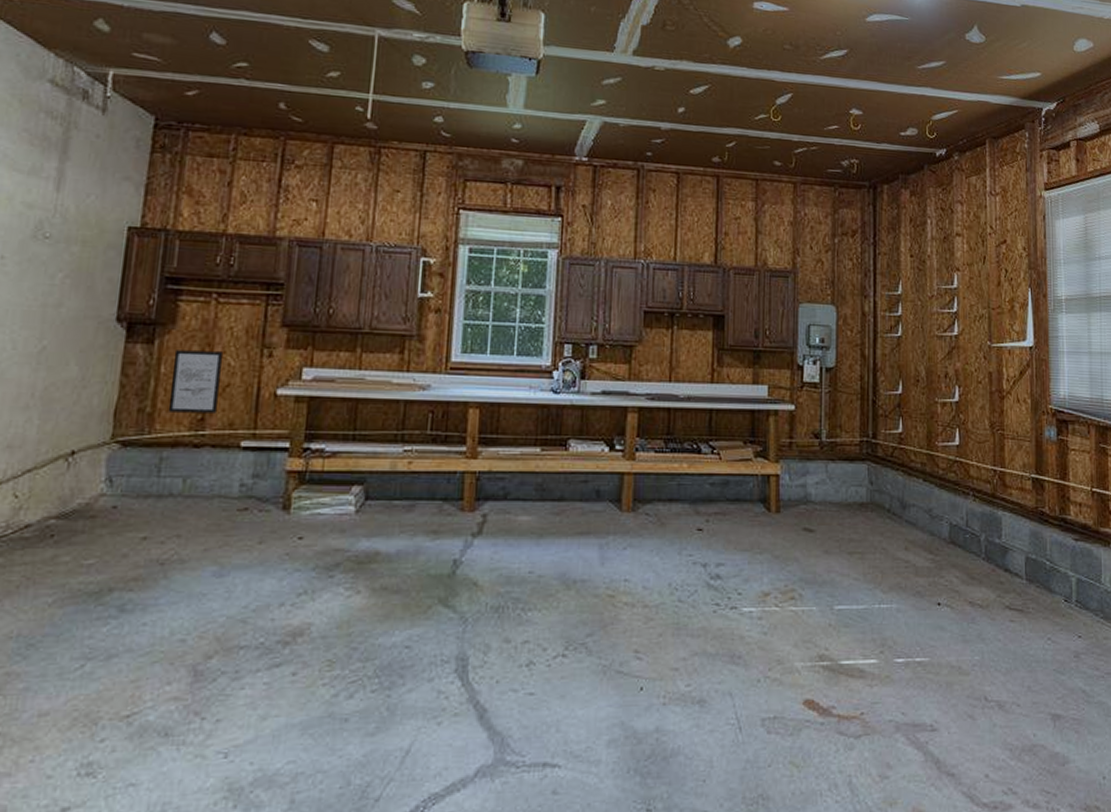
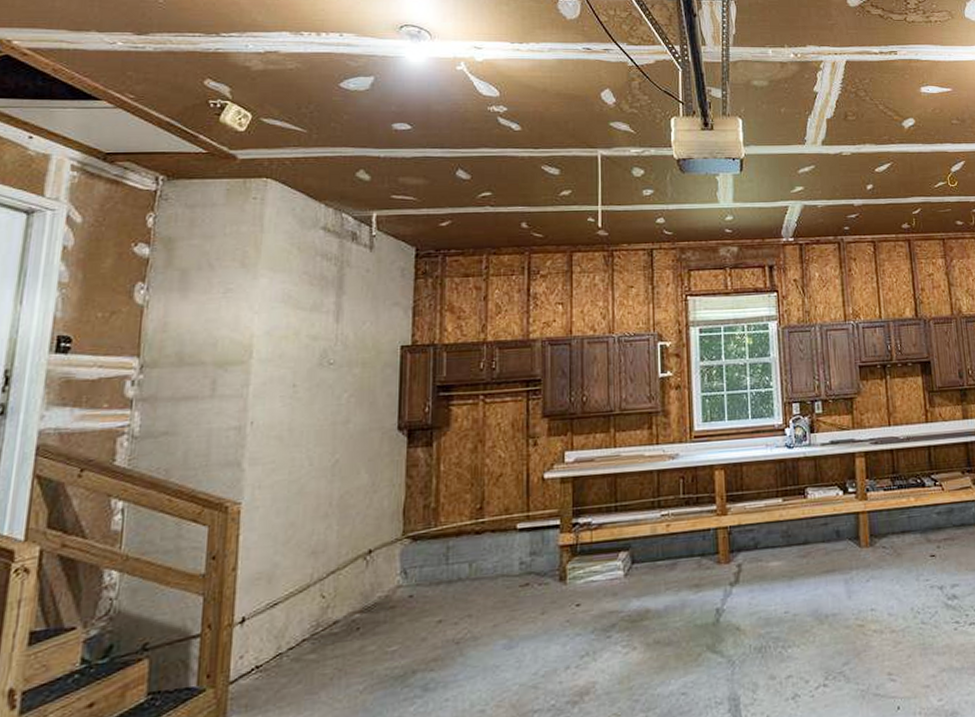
wall art: present [168,350,224,413] -> none [450,446,494,505]

